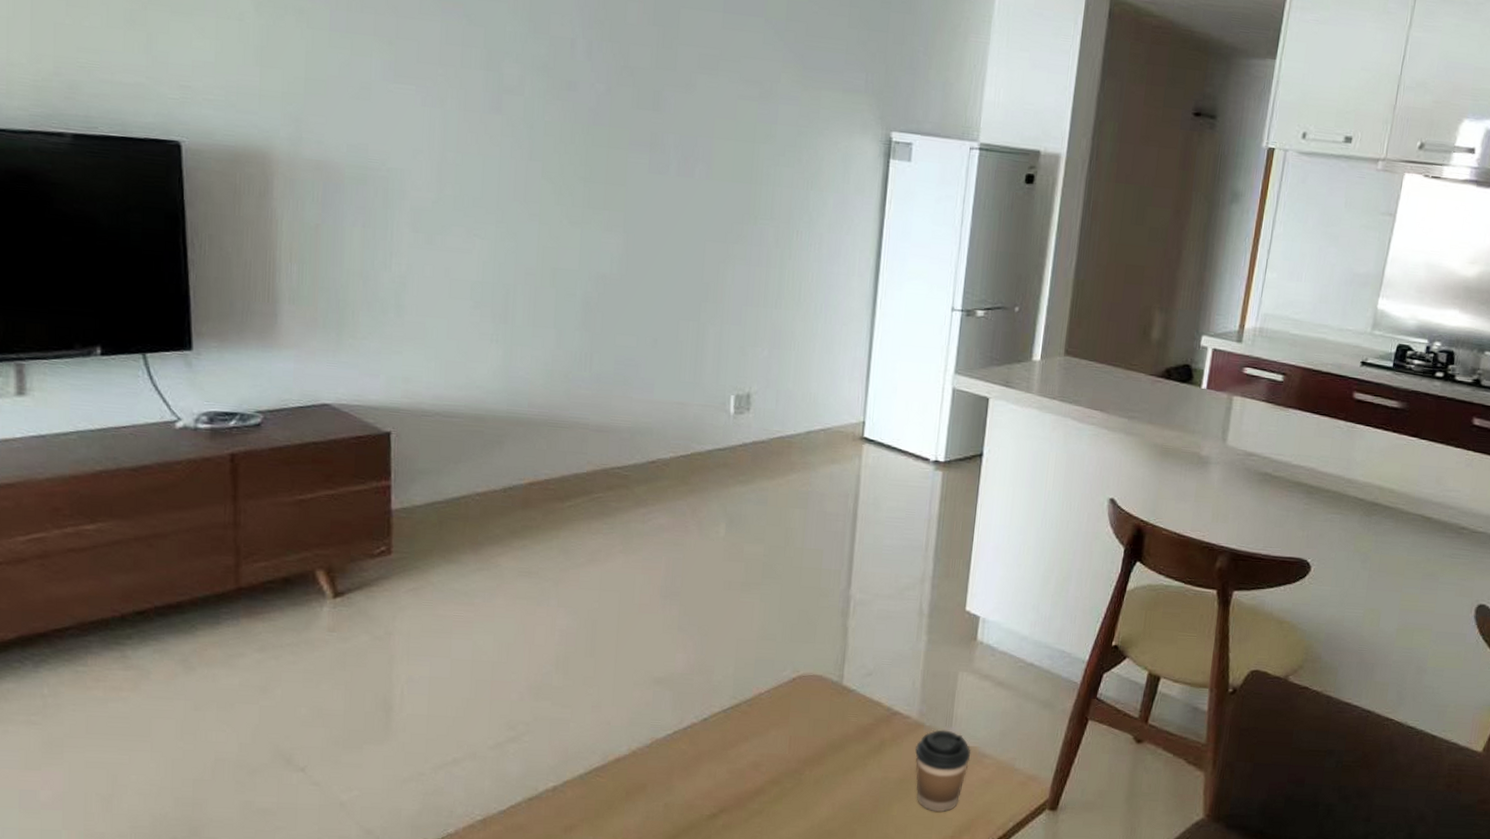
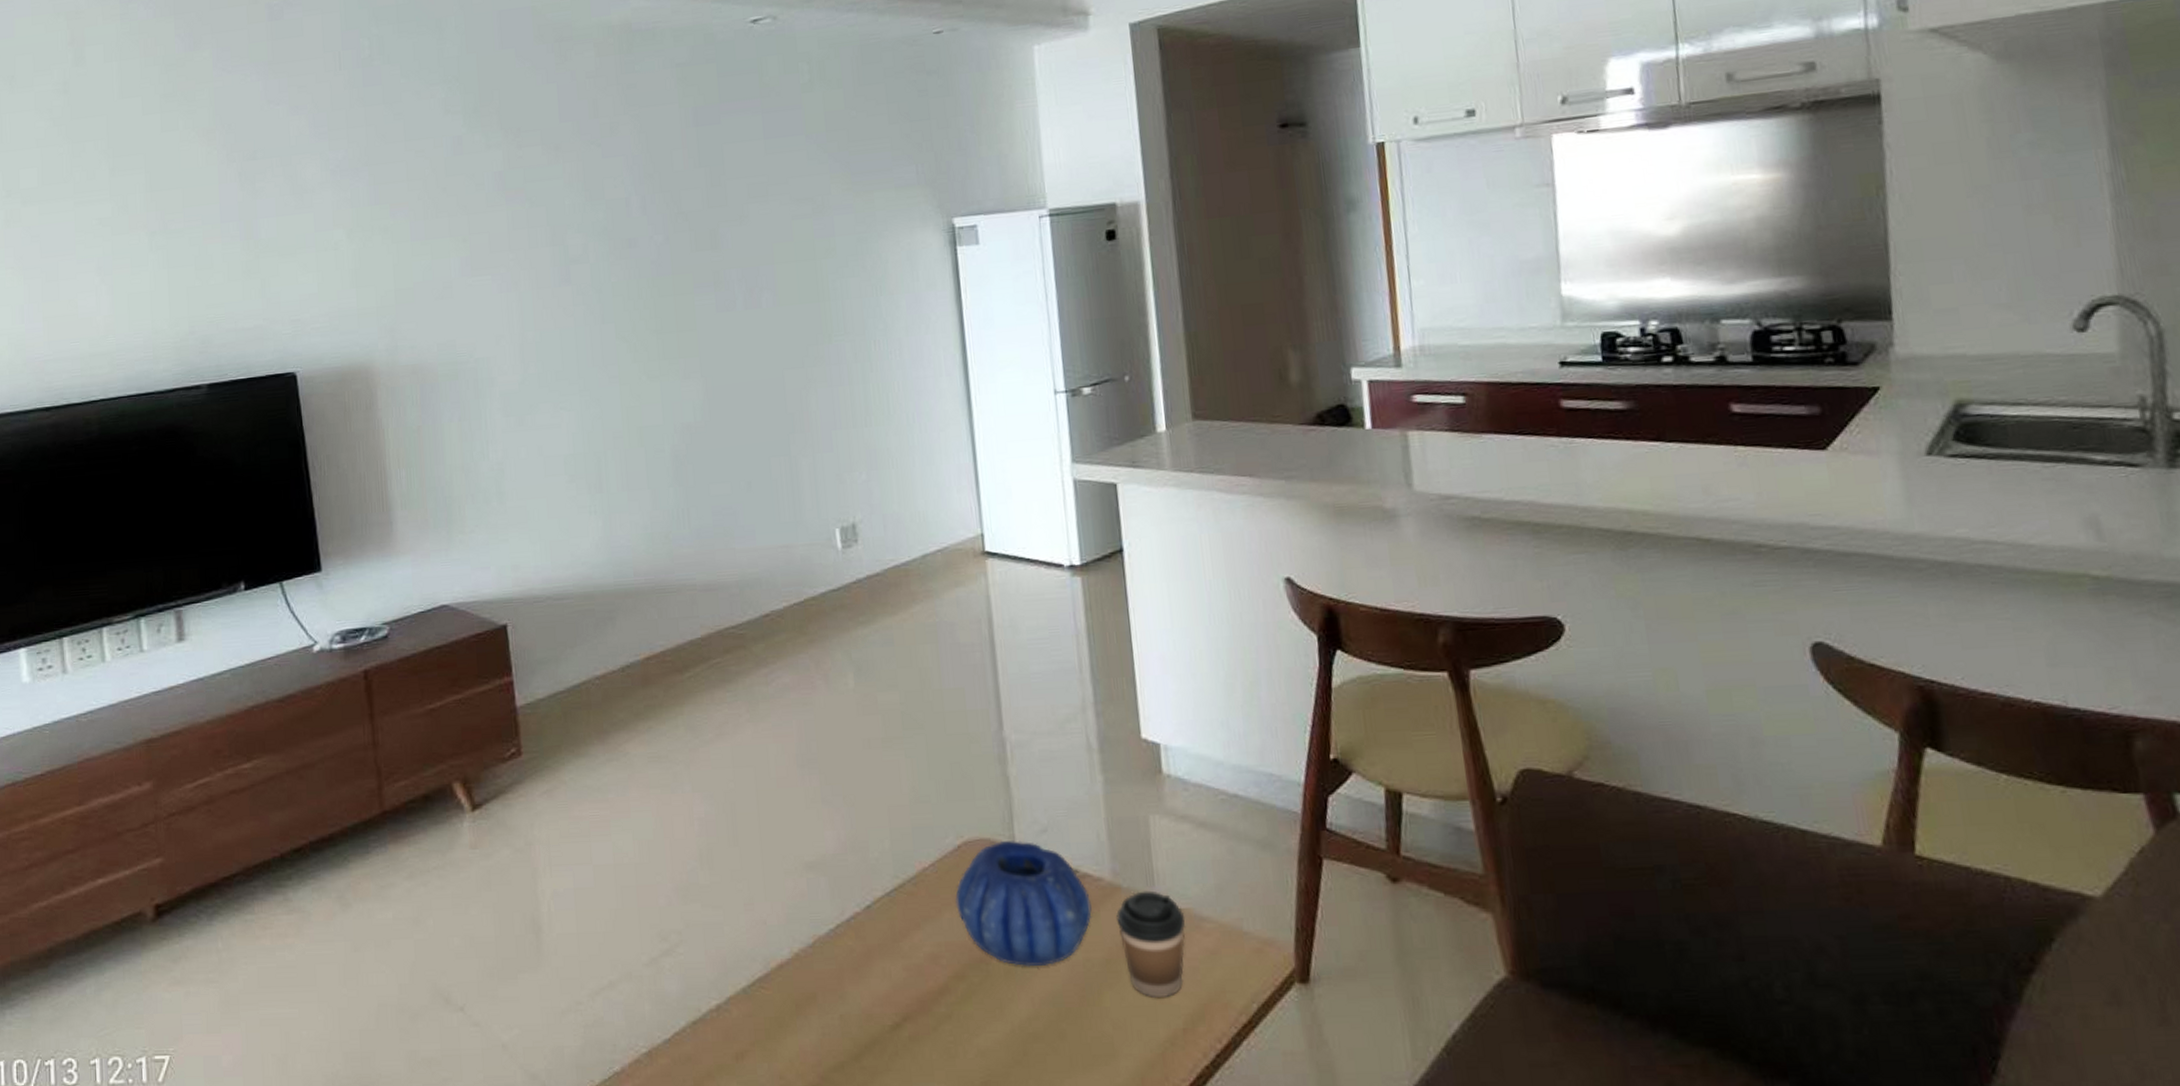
decorative bowl: none [782,679,897,780] -> present [955,840,1092,967]

